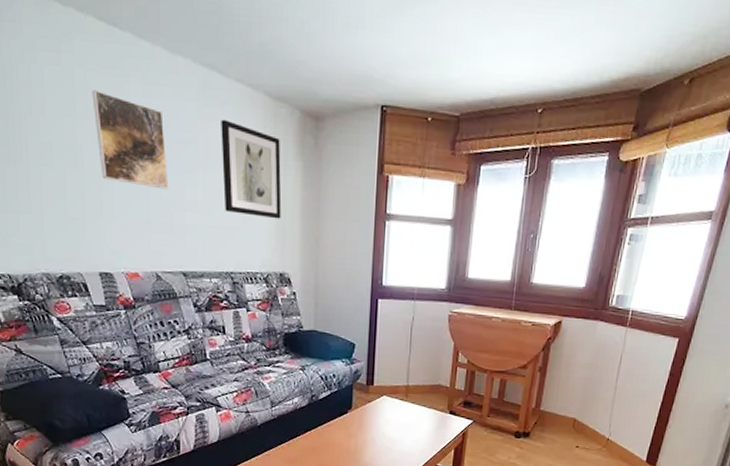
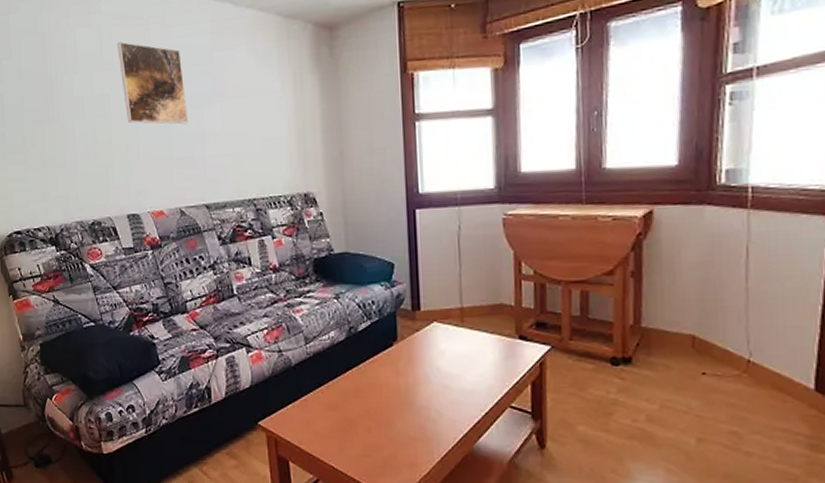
wall art: present [221,119,282,219] -> none [235,46,301,138]

